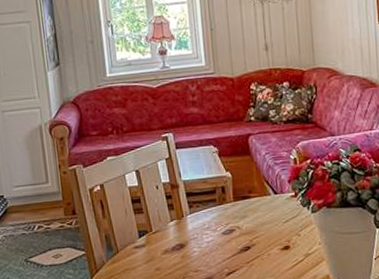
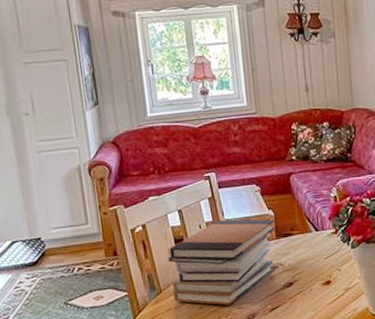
book stack: none [125,180,233,268] -> present [167,219,276,306]

